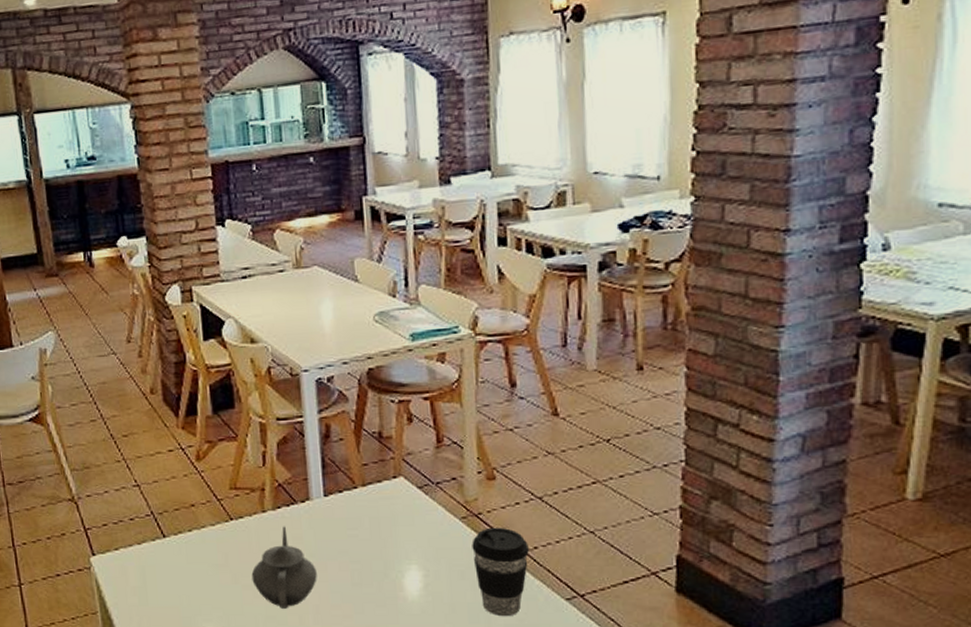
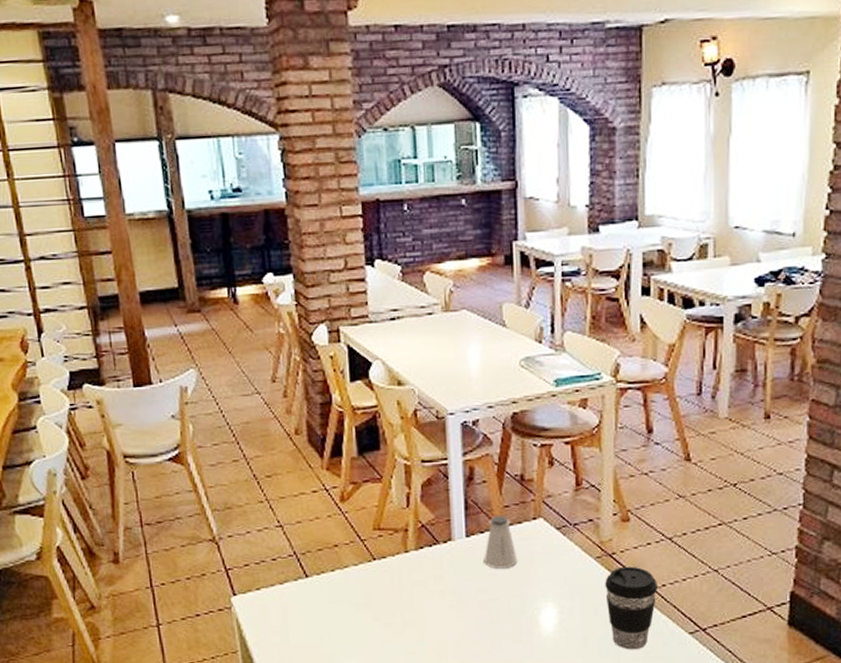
teapot: present [251,526,317,609] -> none [393,566,457,645]
saltshaker: none [343,473,379,529] -> present [484,515,518,569]

